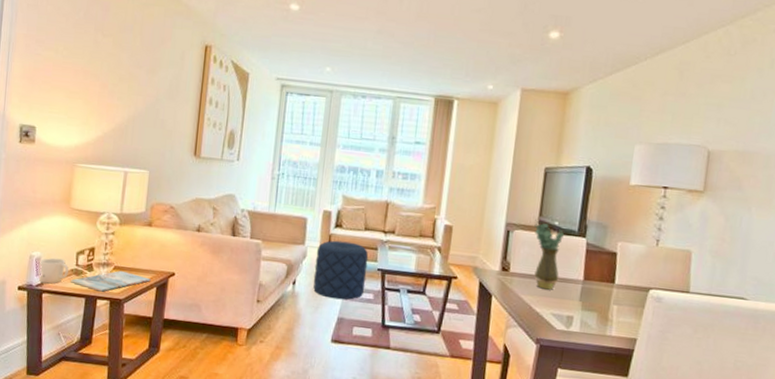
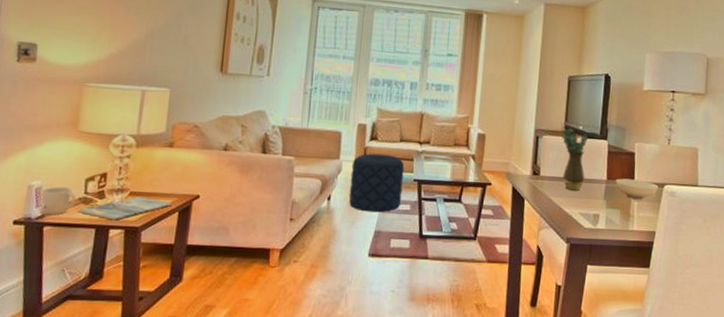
bowl: none [593,279,643,304] -> present [615,178,659,200]

